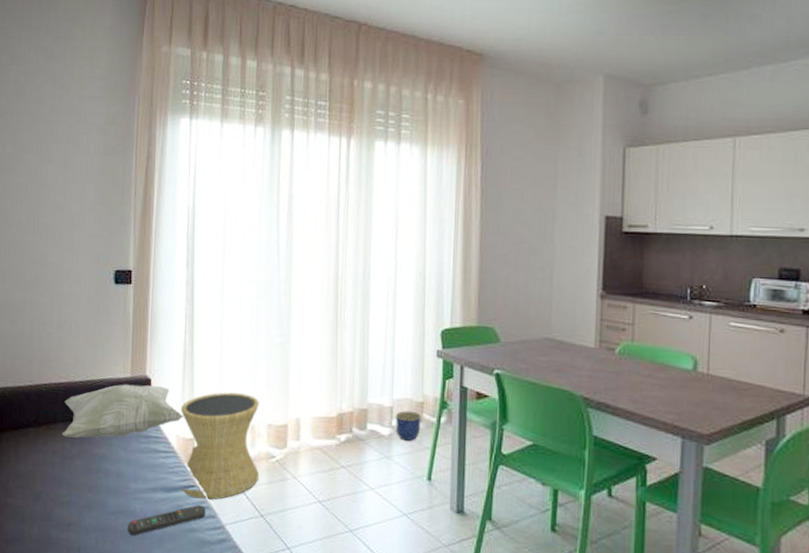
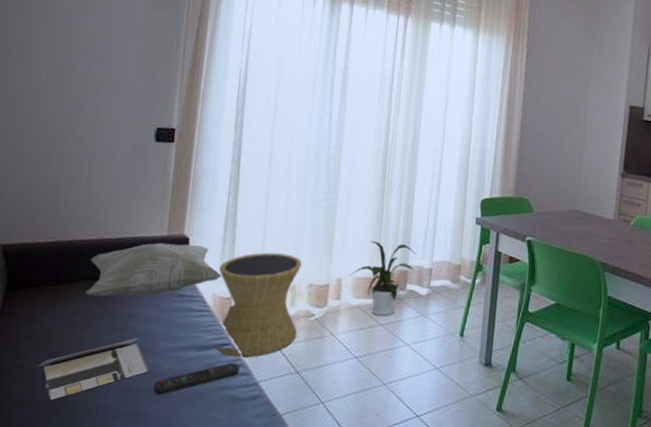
brochure: none [26,478,123,538] -> present [38,337,150,400]
house plant: none [307,378,375,458] -> present [349,241,416,316]
planter: present [395,410,422,441] -> none [433,272,458,300]

